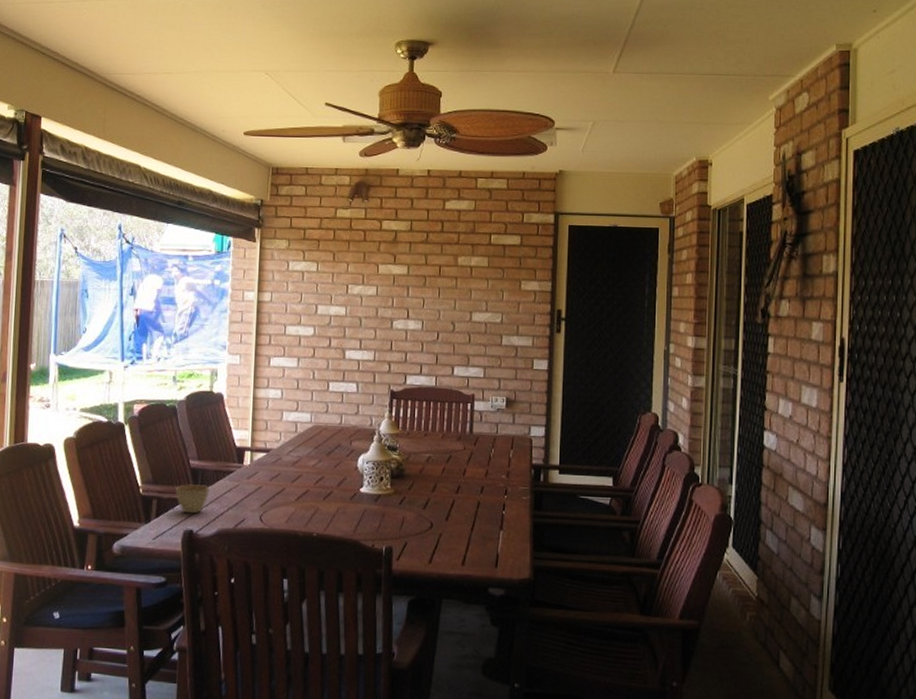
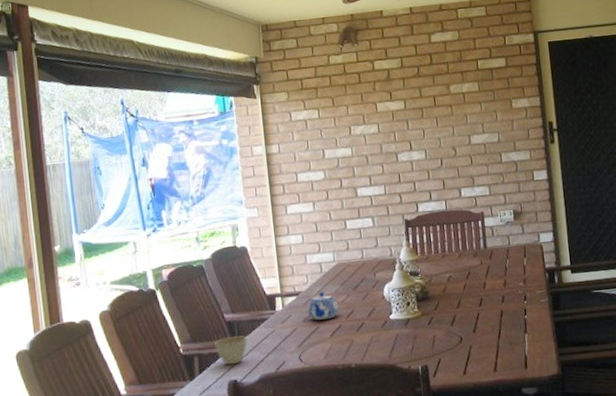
teapot: none [276,452,309,482] -> present [307,291,339,320]

